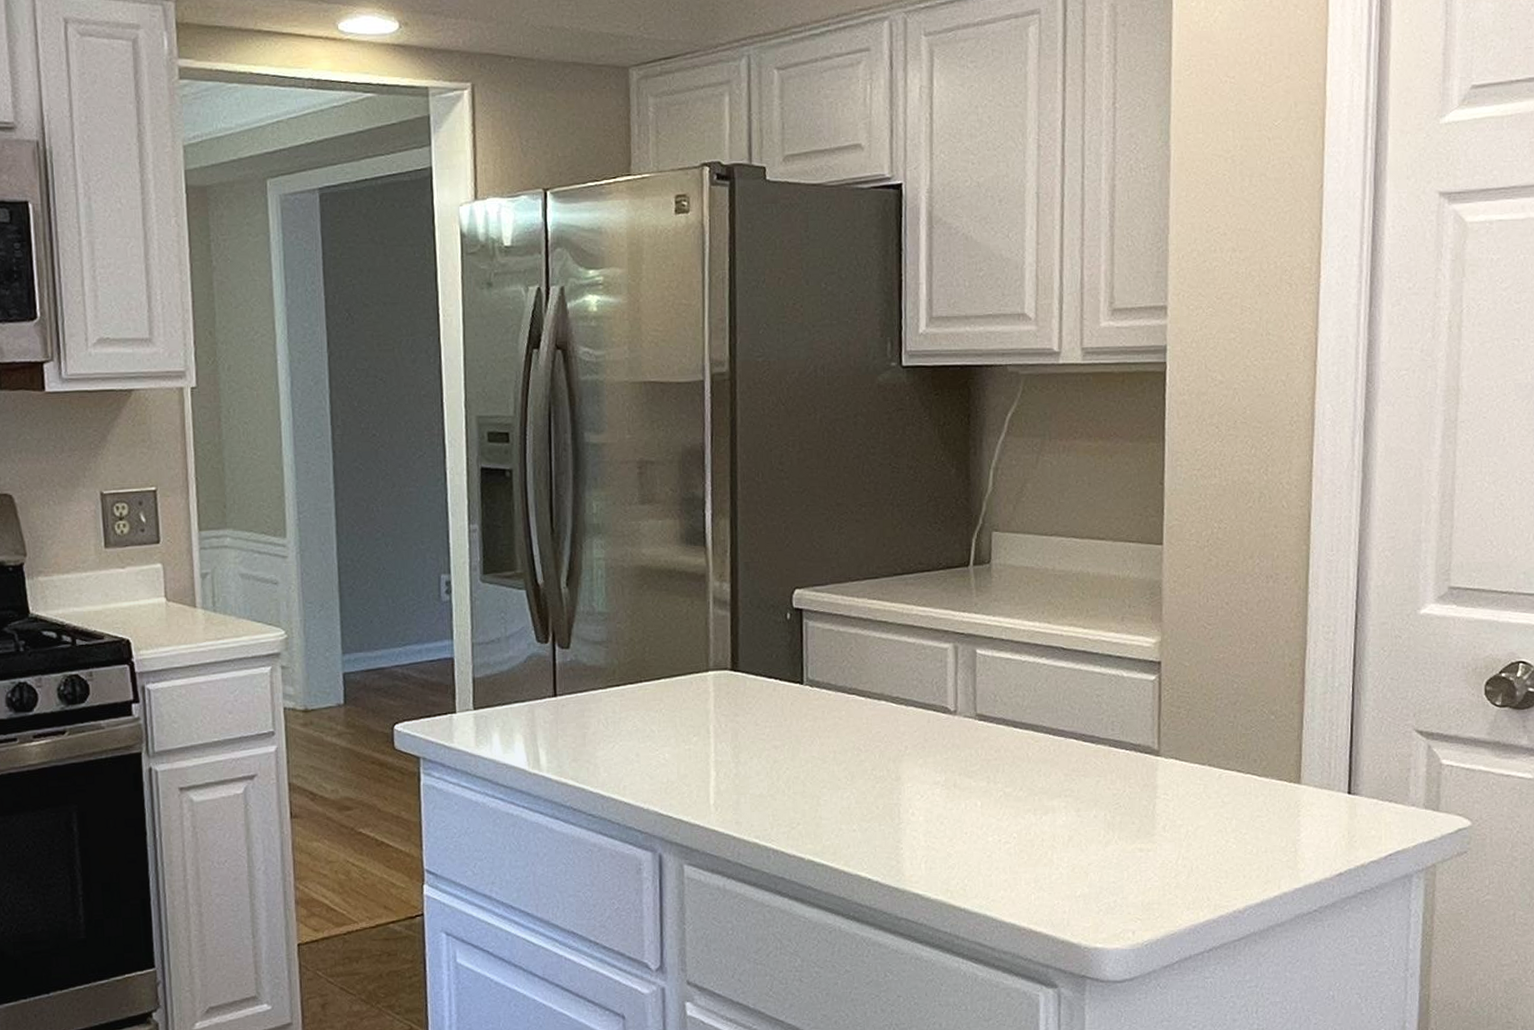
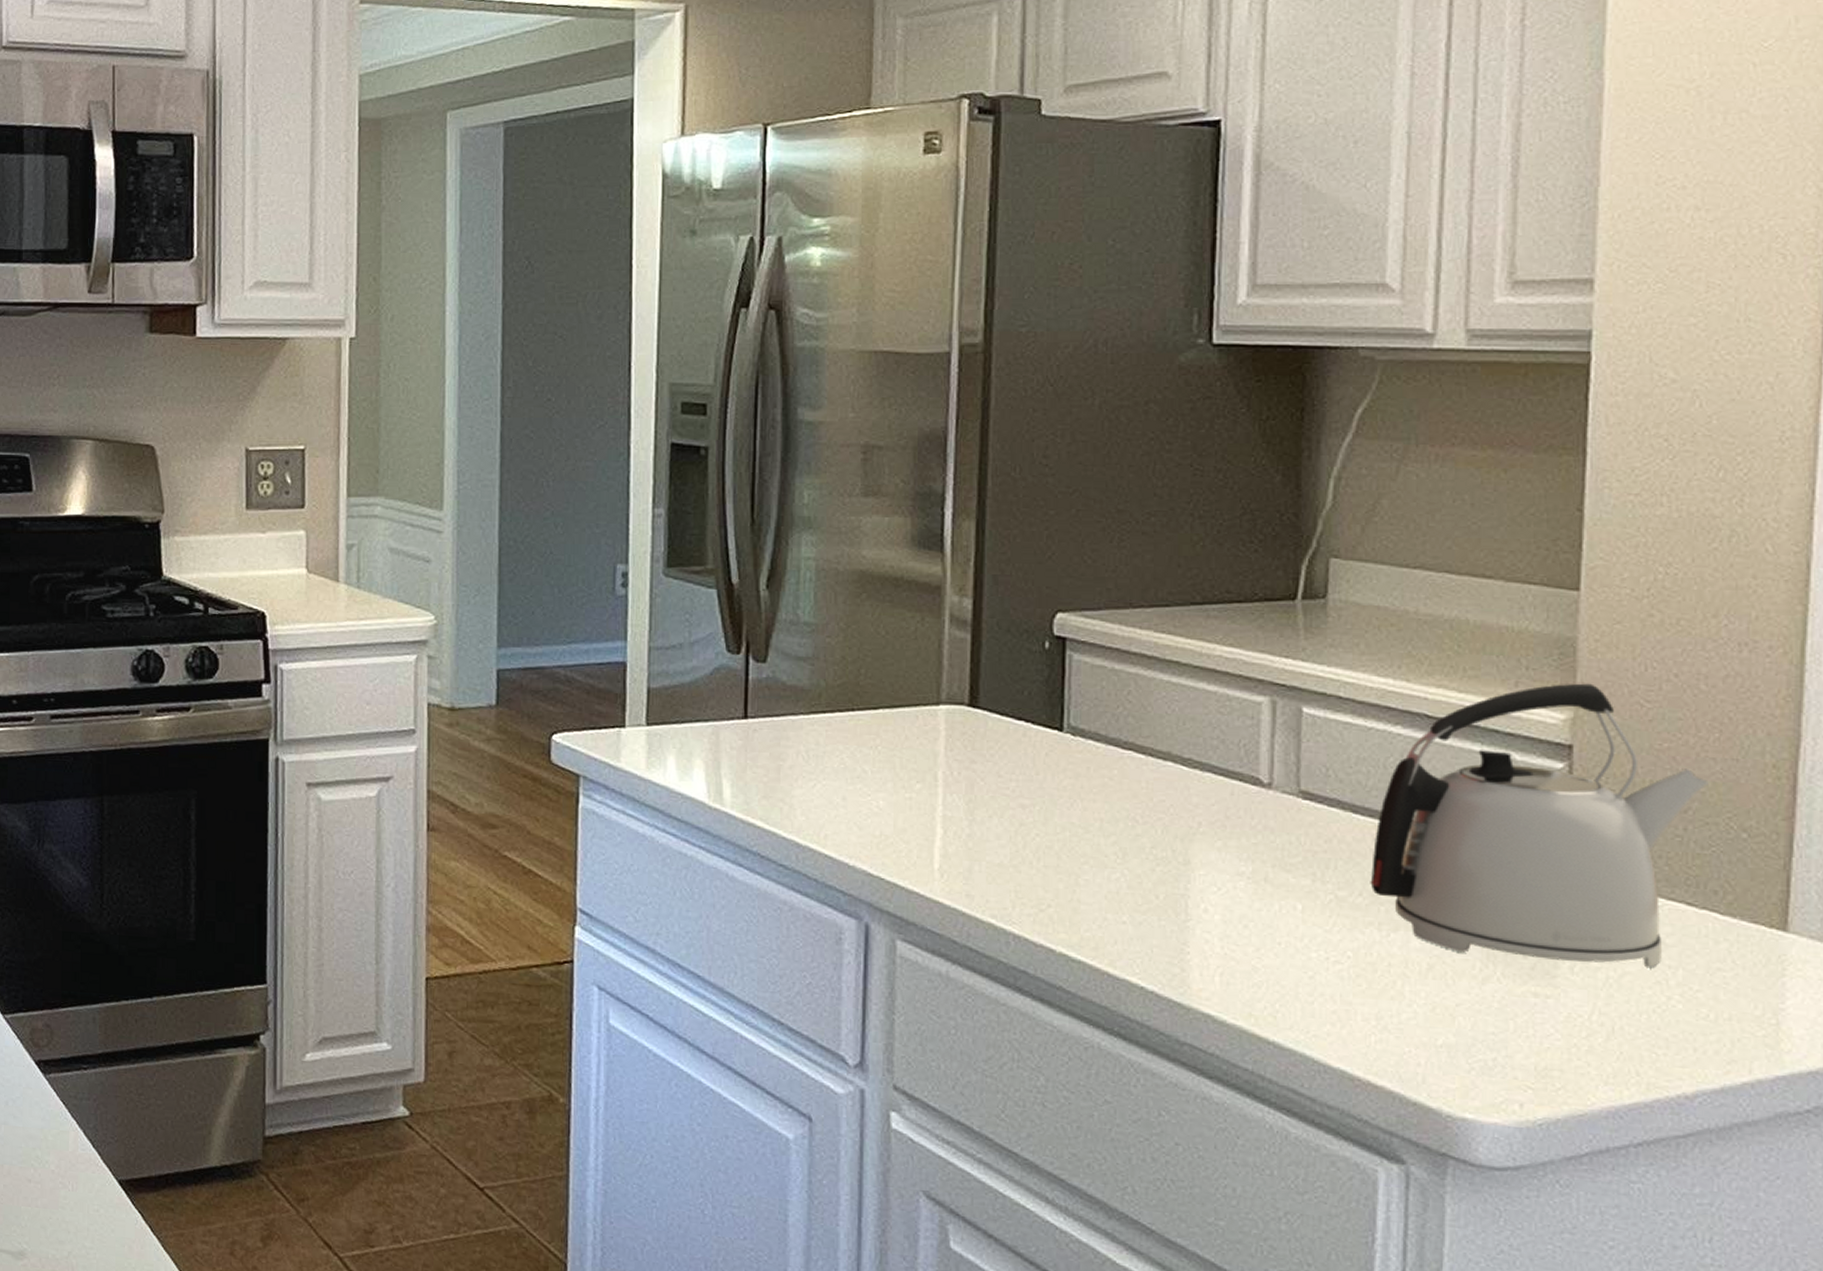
kettle: none [1027,614,1249,825] -> present [1370,683,1709,967]

